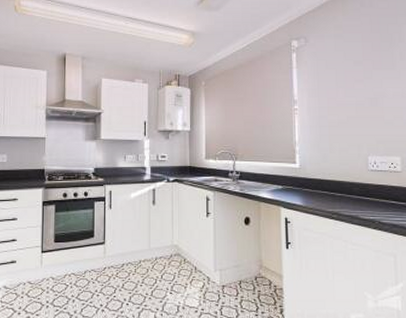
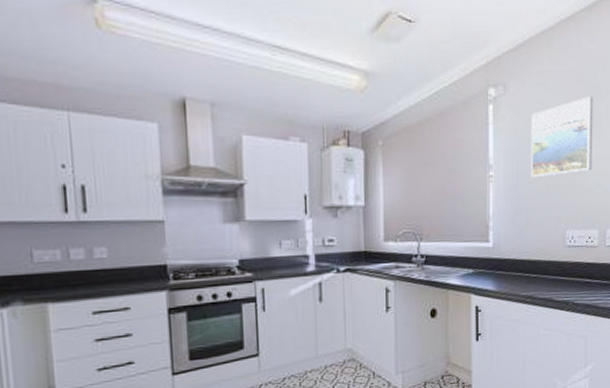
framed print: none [330,45,391,111] -> present [531,97,593,178]

